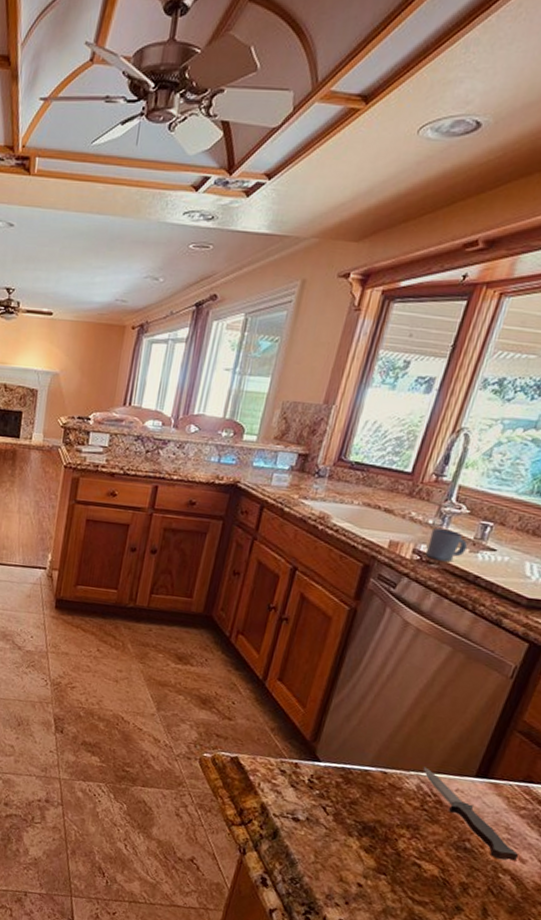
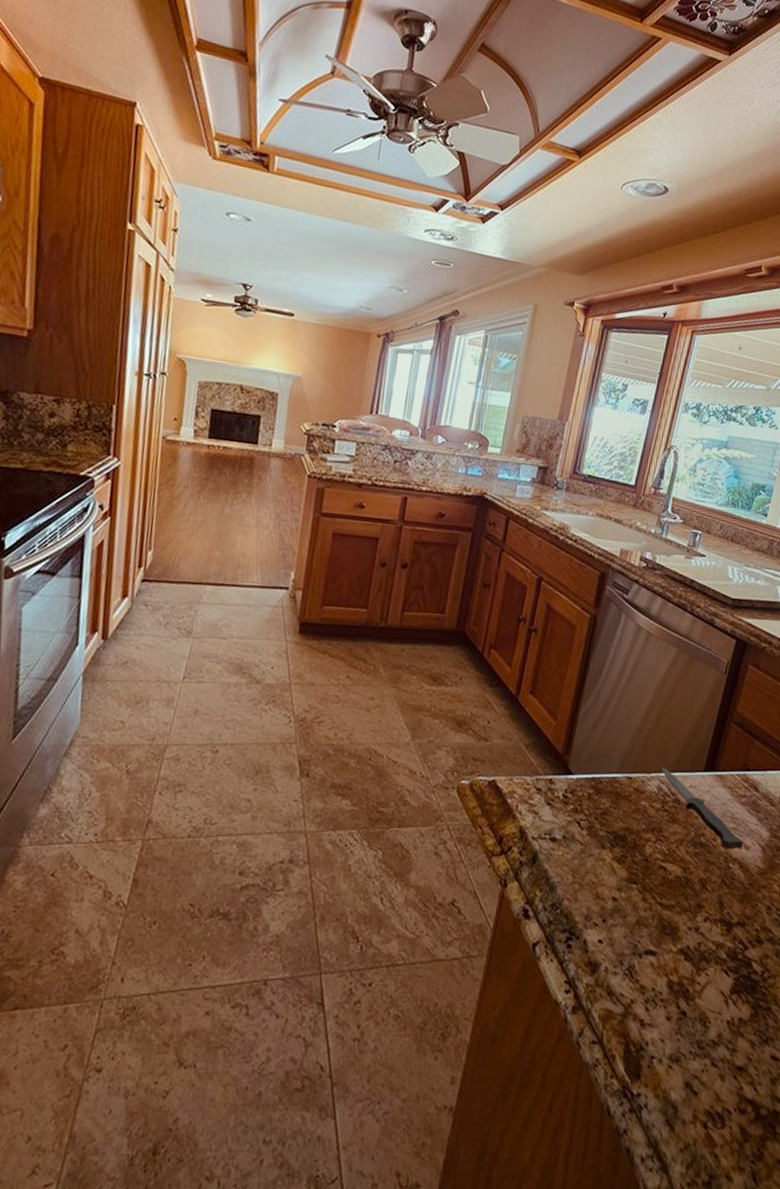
mug: present [426,528,467,564] -> none [651,537,683,569]

